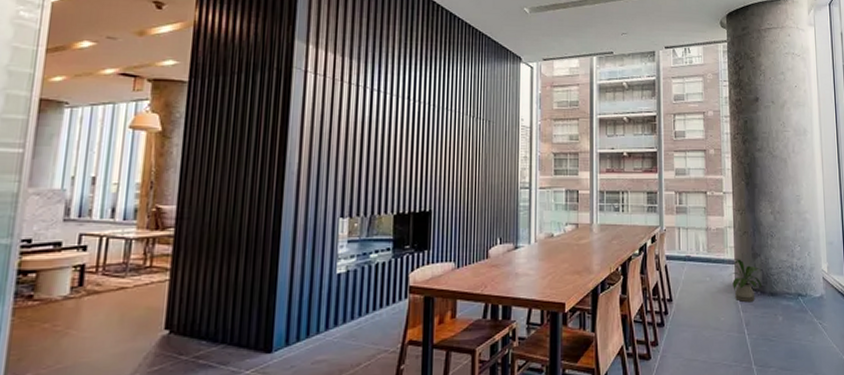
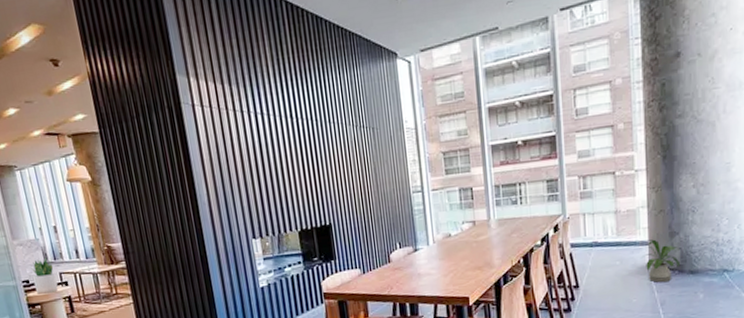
planter: none [36,213,77,260] -> present [31,257,59,295]

